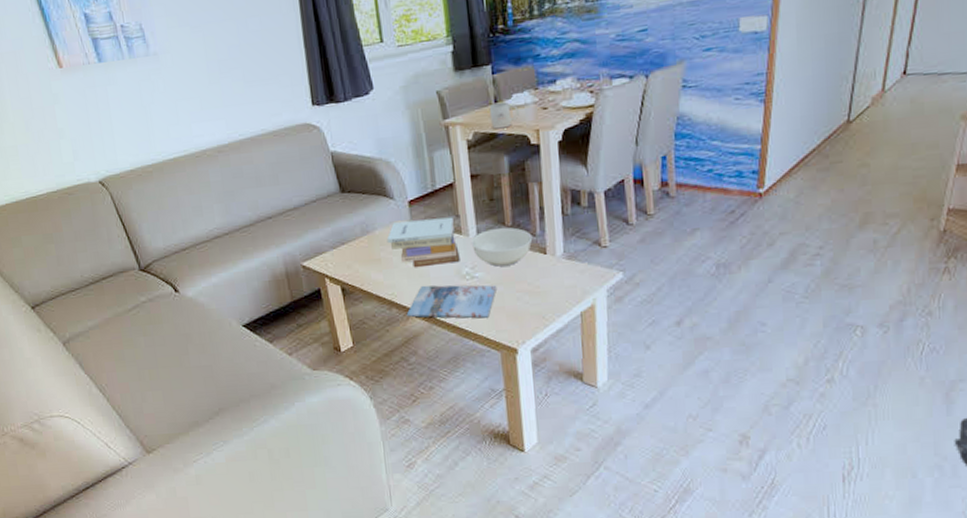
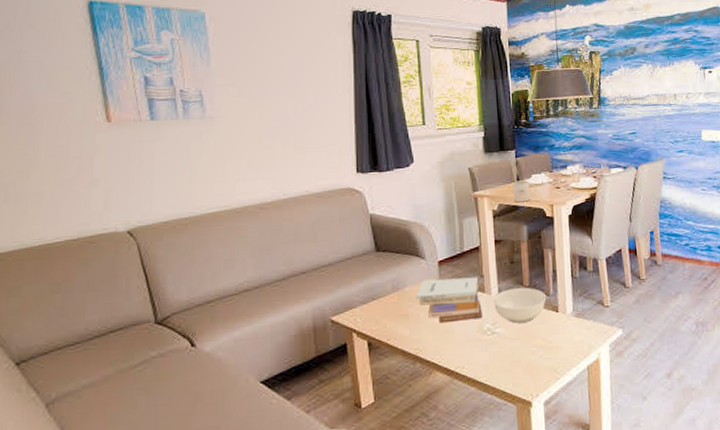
magazine: present [406,285,497,319] -> none [429,340,515,373]

